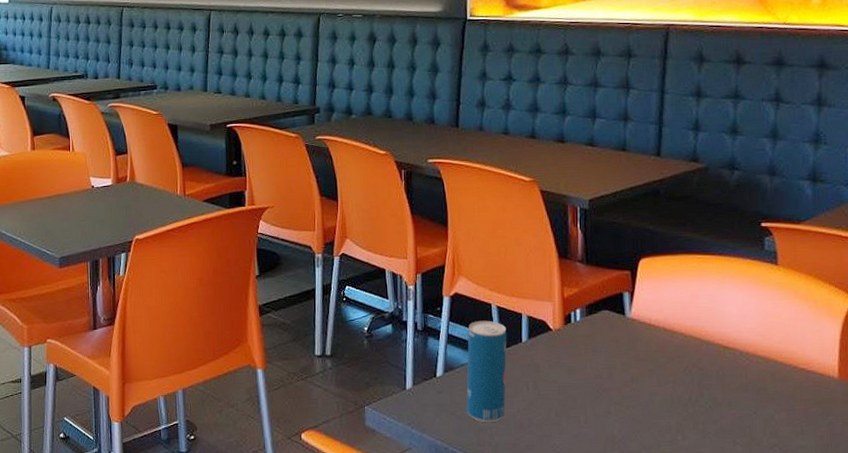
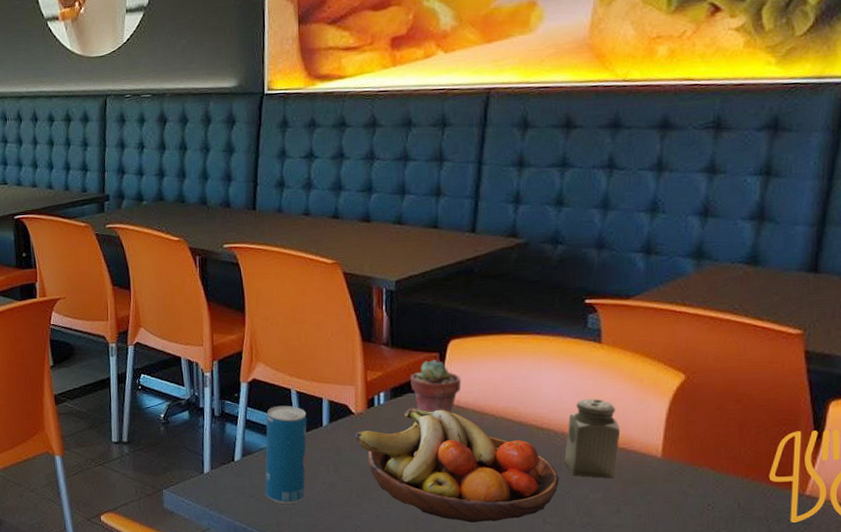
fruit bowl: none [553,324,746,443] -> present [355,407,559,523]
potted succulent: none [604,278,652,331] -> present [410,360,461,413]
salt shaker: none [750,318,800,399] -> present [564,398,621,479]

